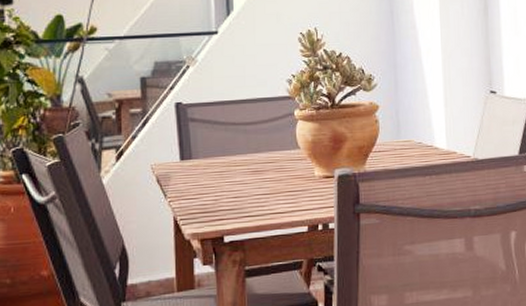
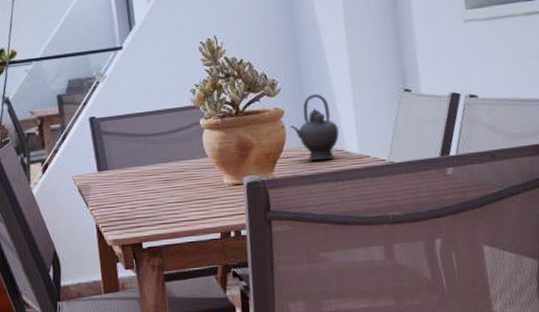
teapot: none [383,90,429,156] -> present [289,93,339,161]

